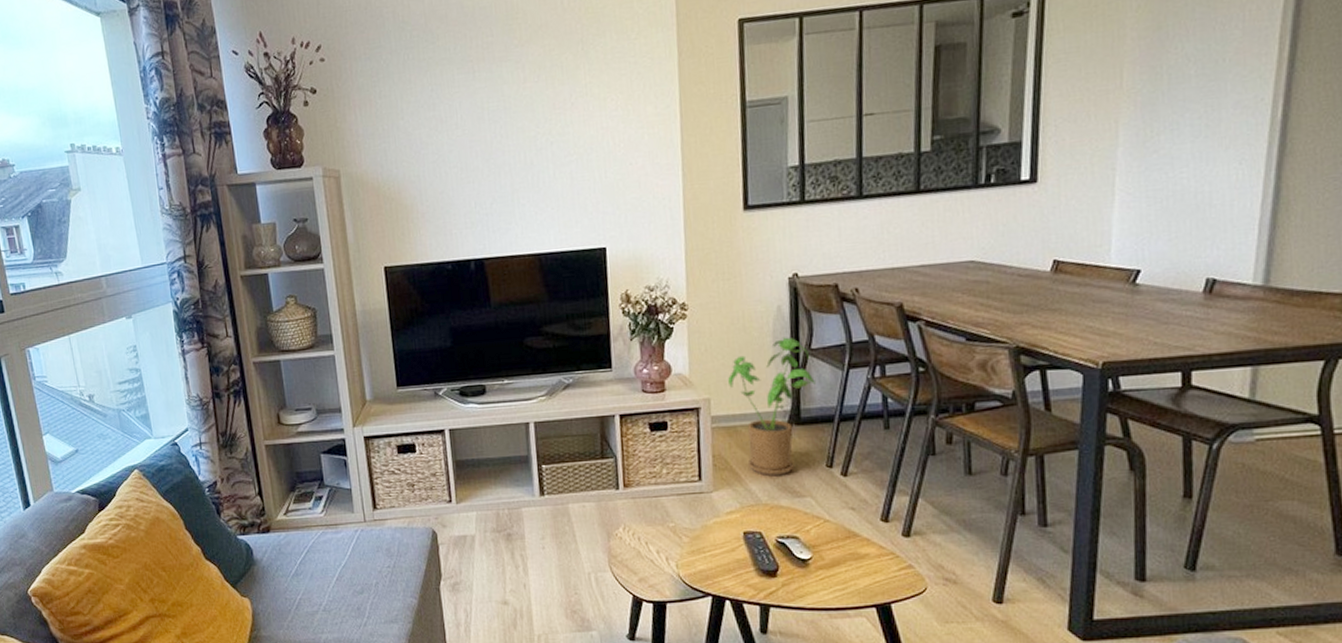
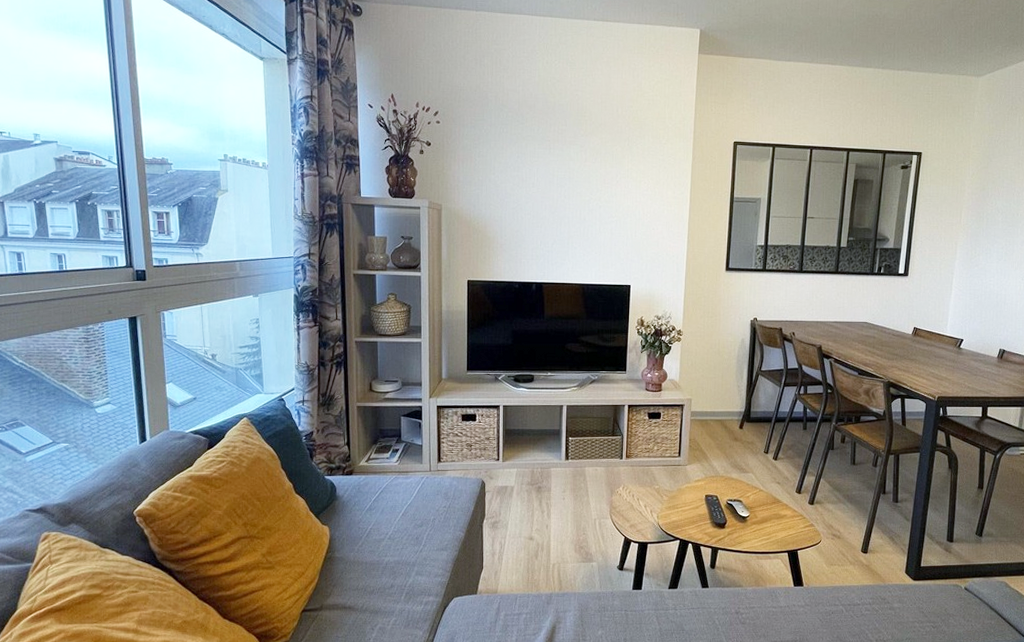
house plant: present [728,337,815,475] -> none [705,361,762,456]

